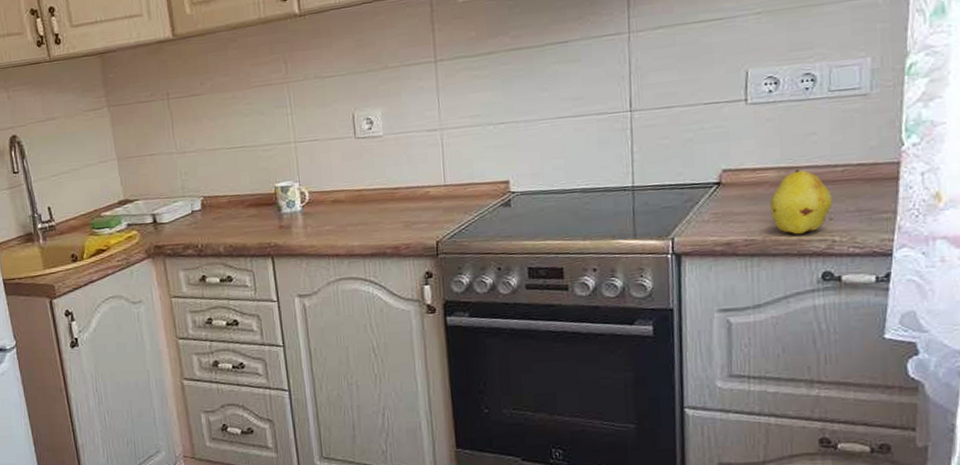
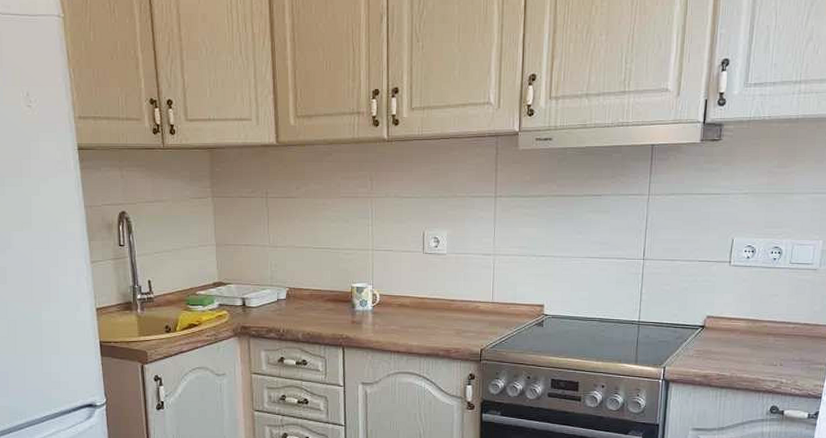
fruit: present [770,169,833,235] -> none [738,322,784,375]

